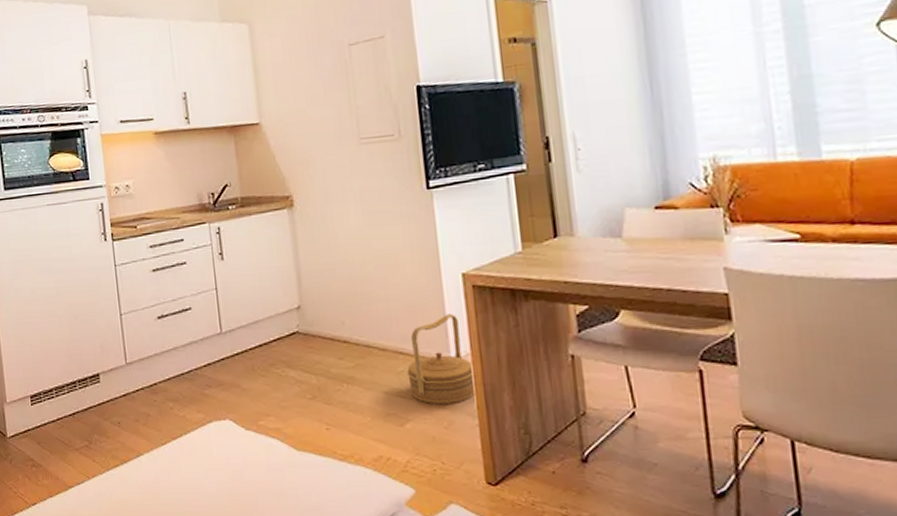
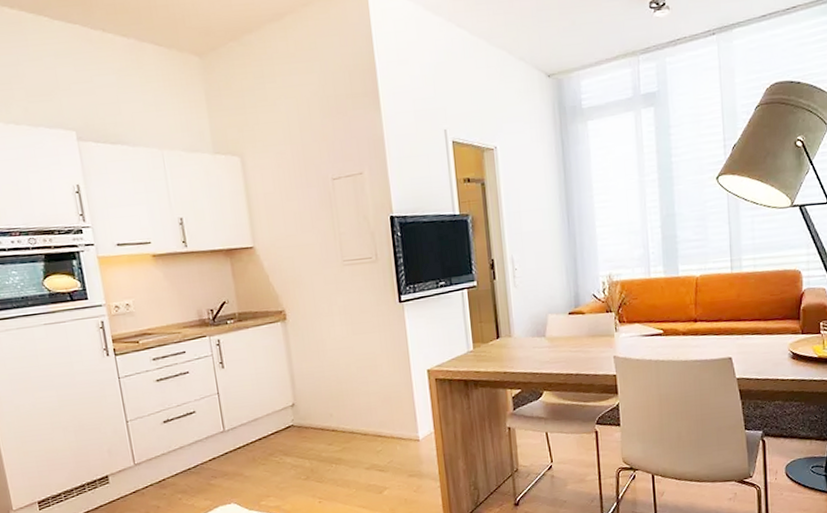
basket: present [407,314,477,404] -> none [384,402,439,474]

